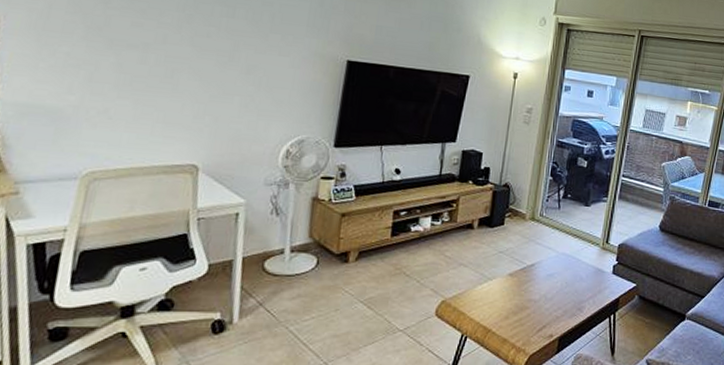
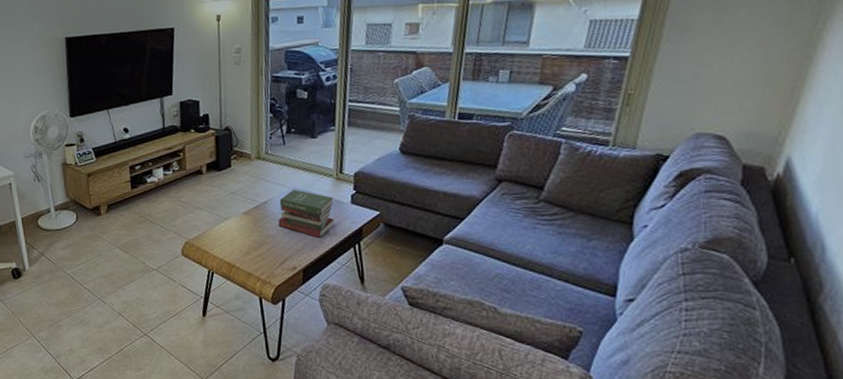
books: none [542,254,597,307] -> present [278,189,334,239]

